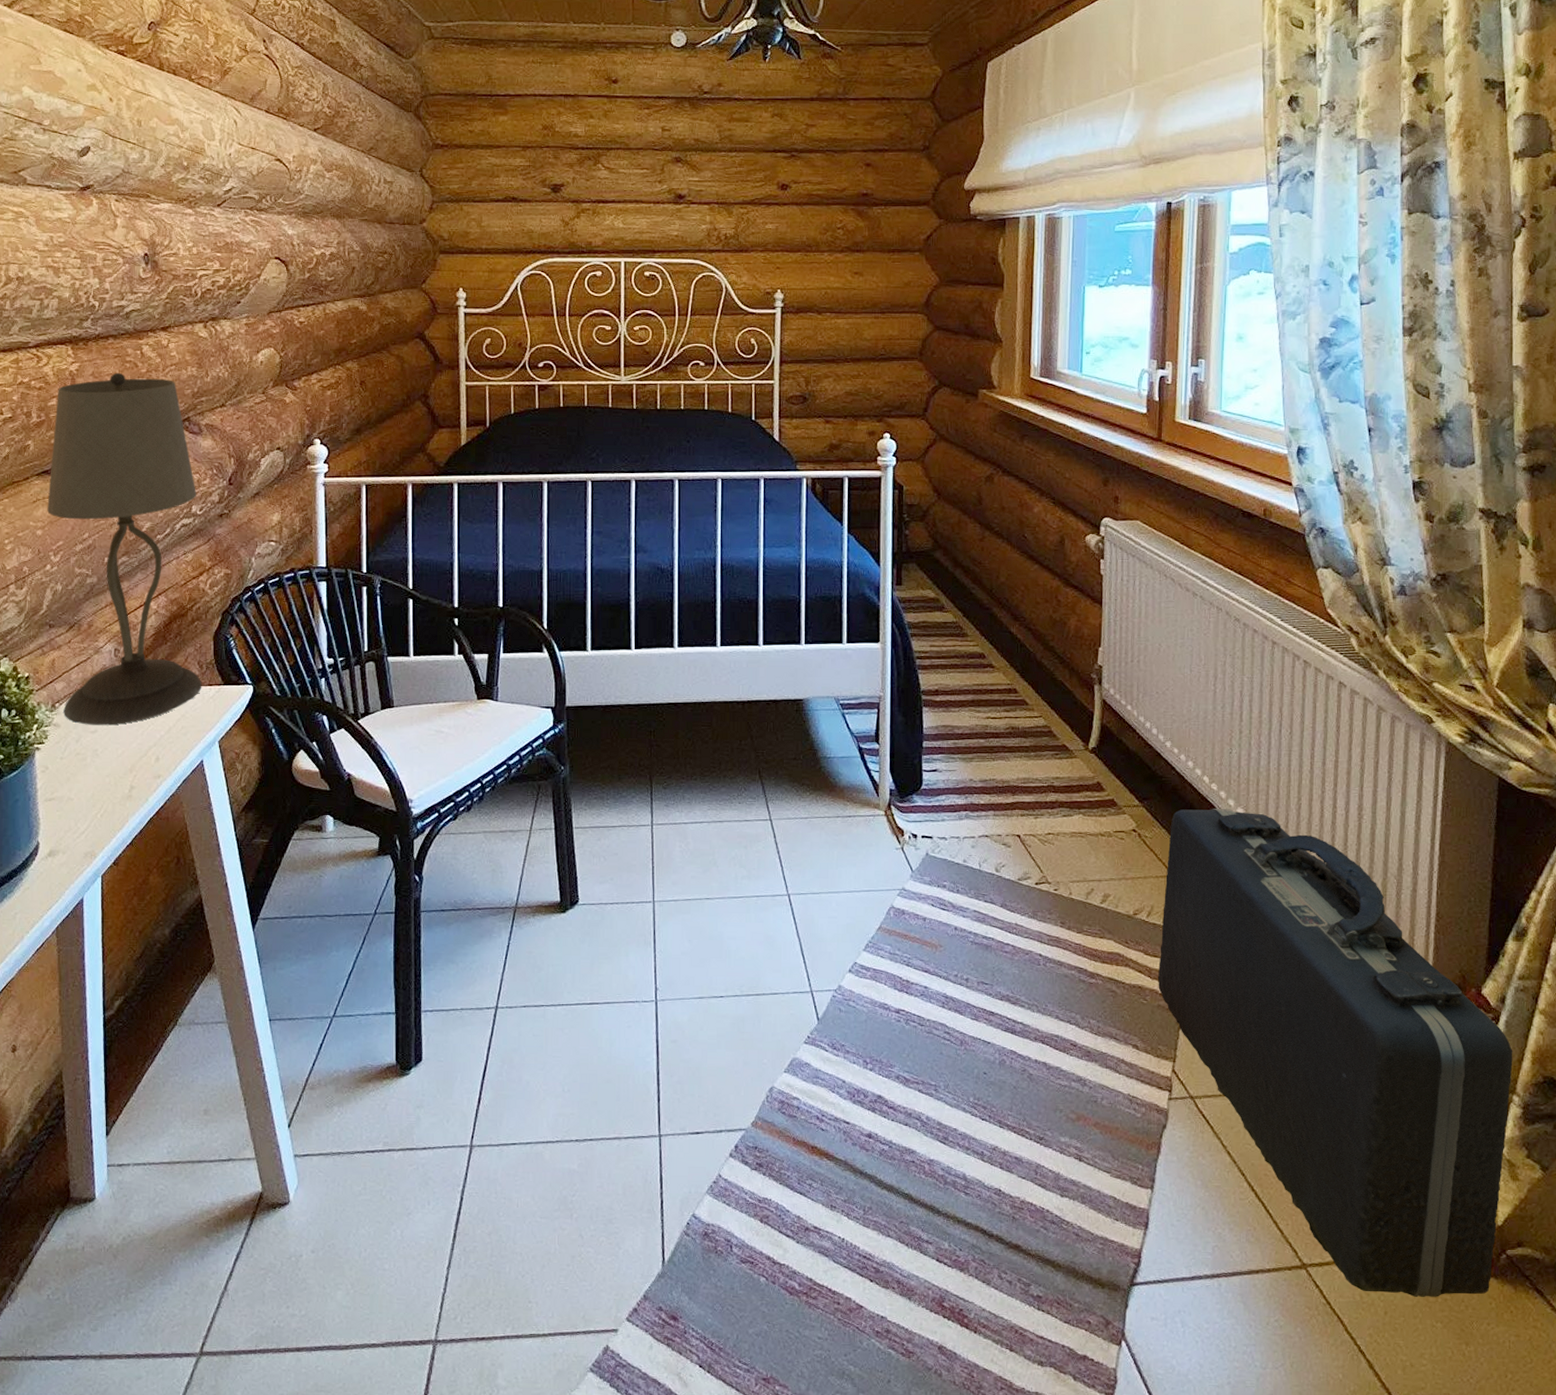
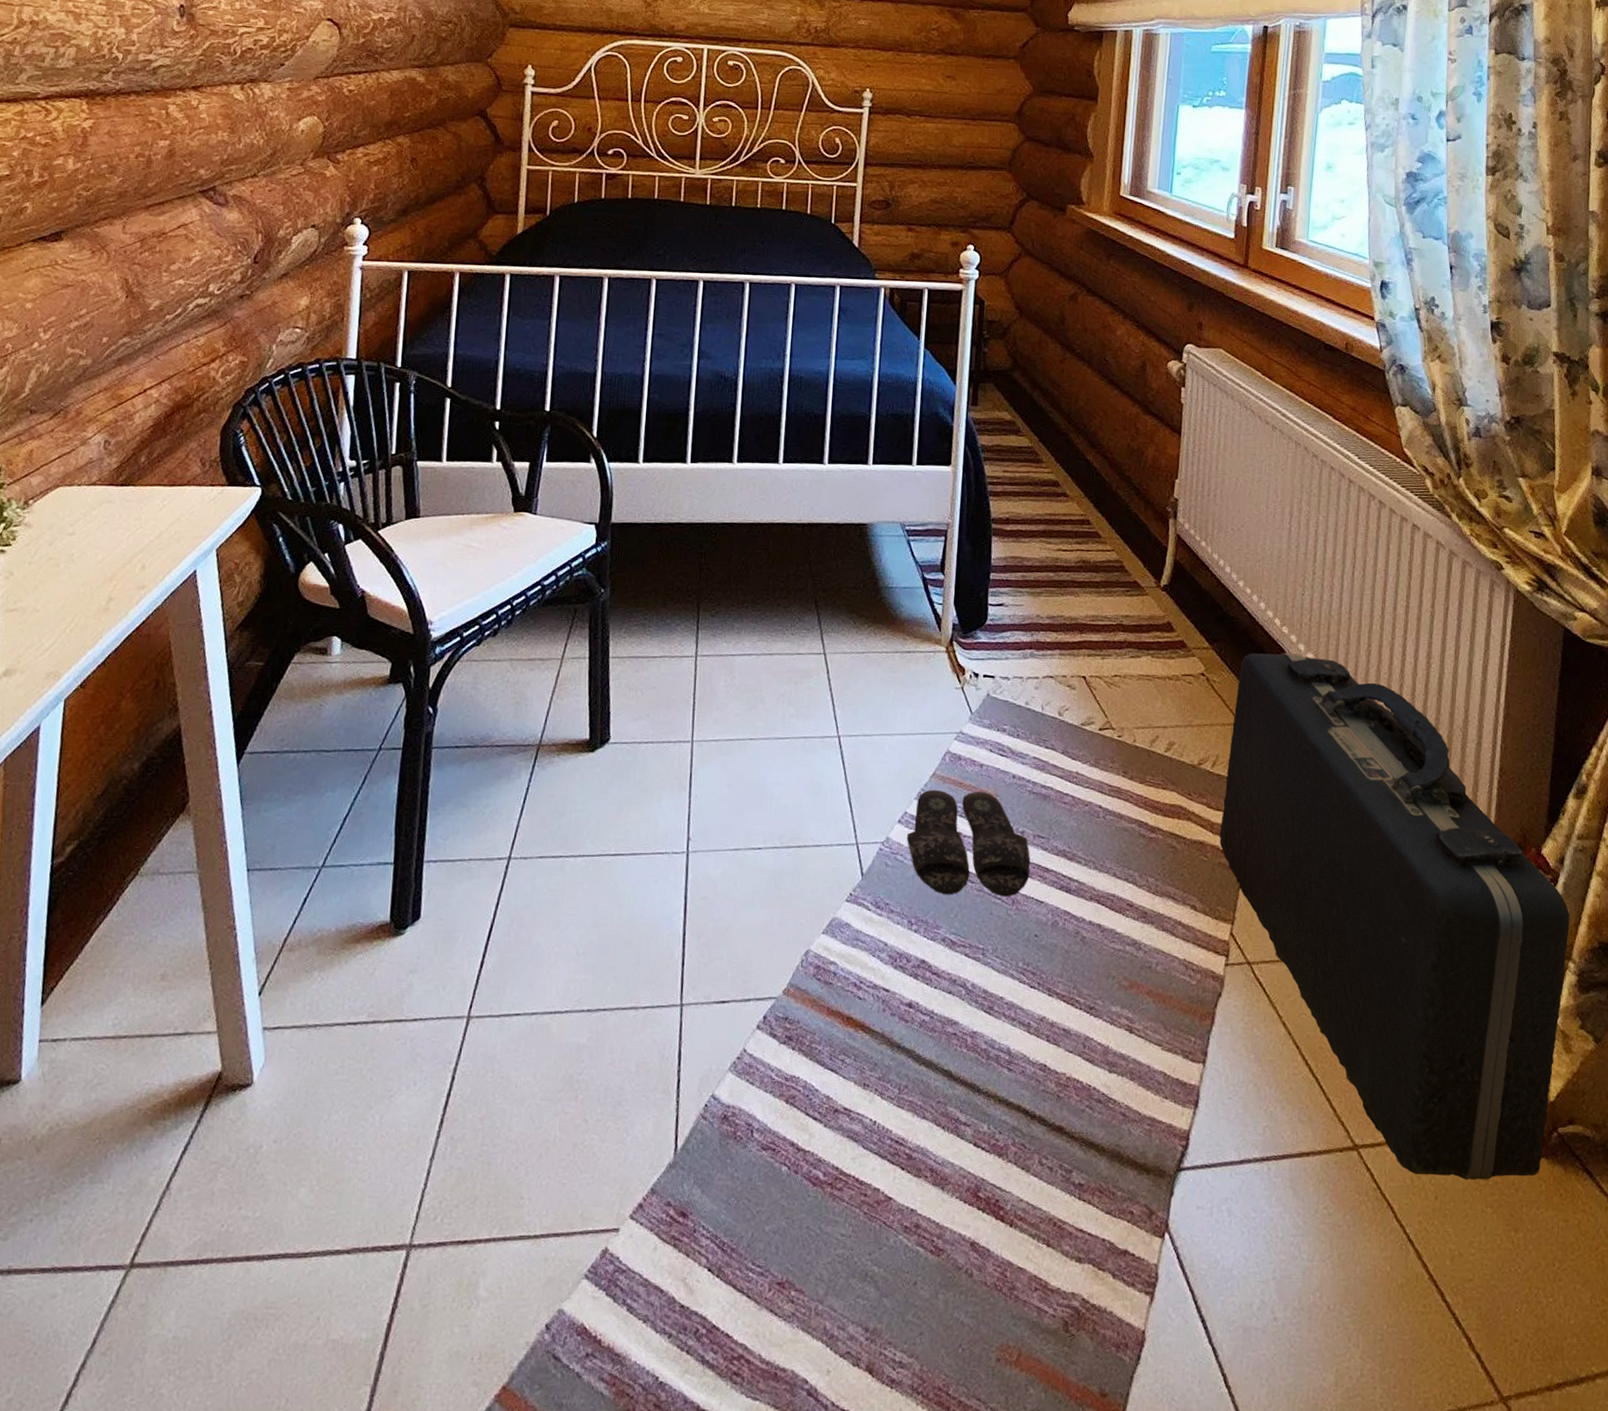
table lamp: present [47,372,202,725] -> none [37,132,216,527]
slippers: none [857,941,975,1038] -> present [906,789,1030,897]

